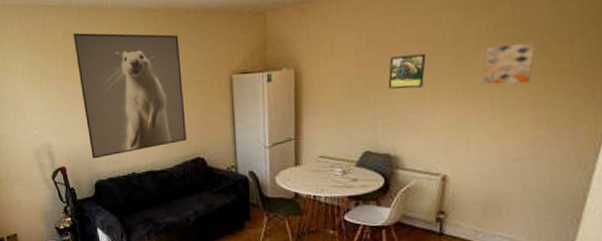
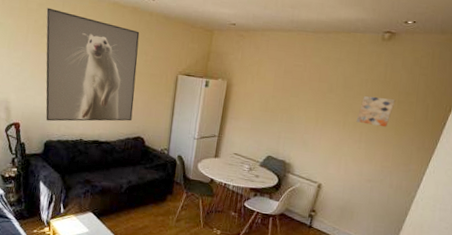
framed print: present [388,53,426,89] -> none [293,88,323,116]

